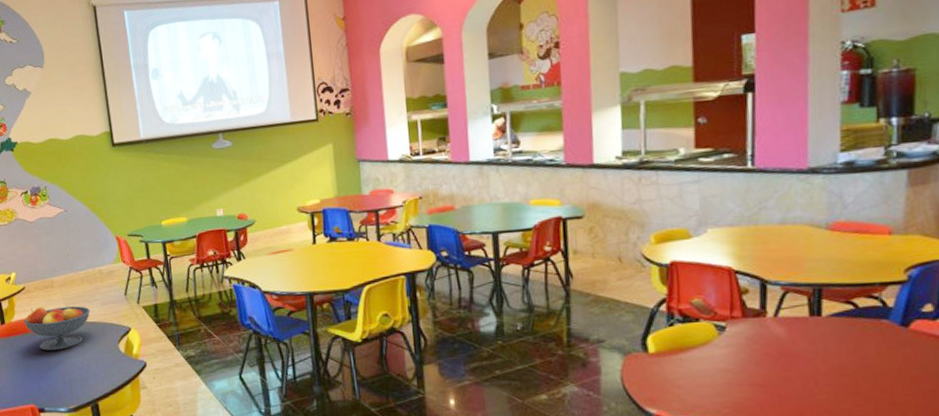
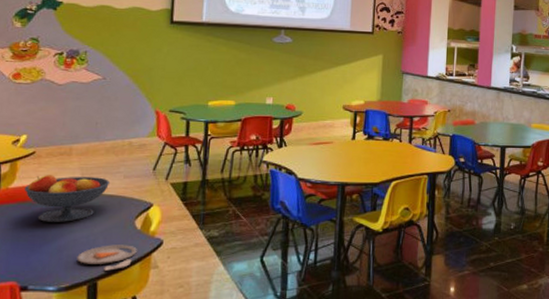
dinner plate: none [77,368,126,393] -> present [77,245,137,271]

